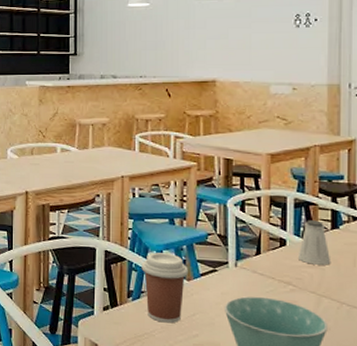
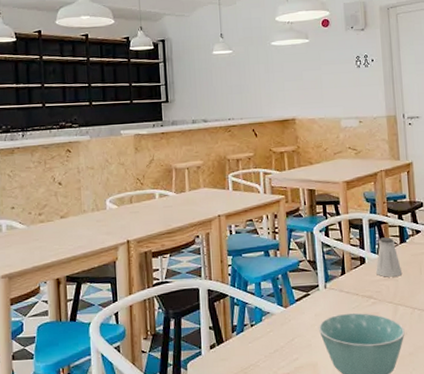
coffee cup: present [141,252,188,324] -> none [242,284,285,352]

